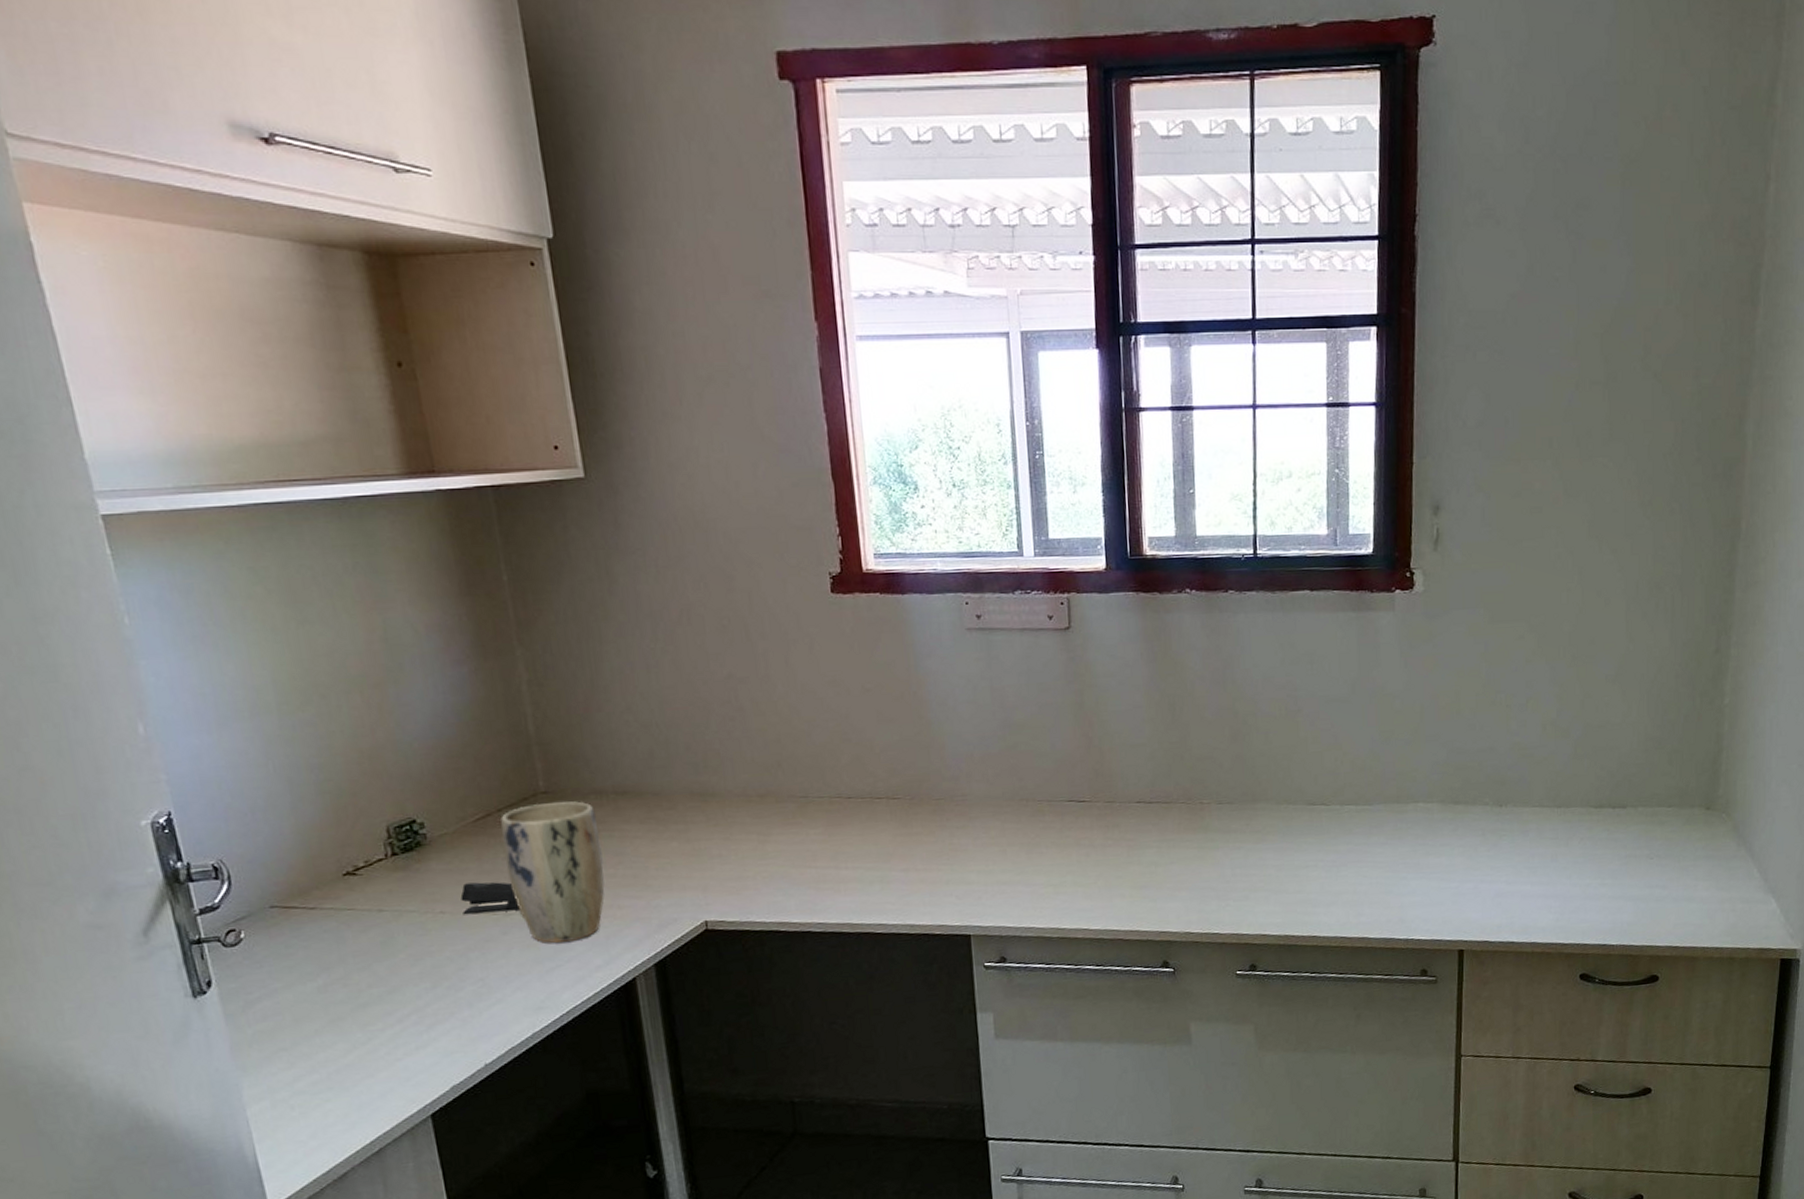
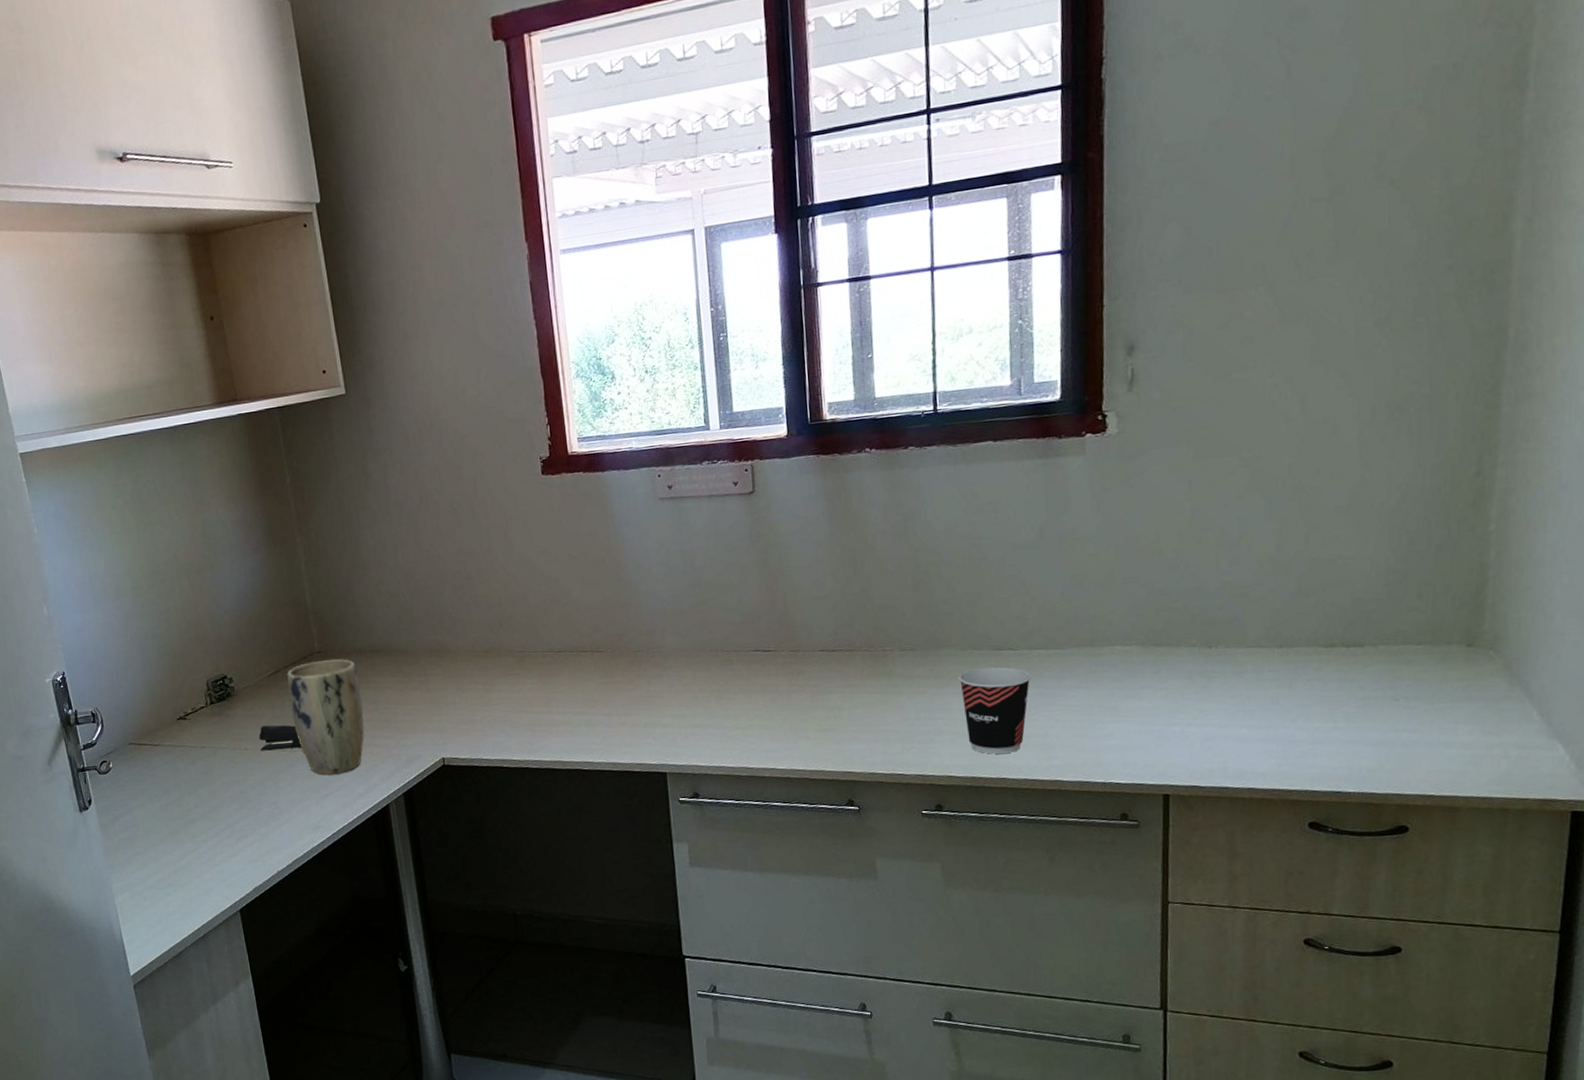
cup: none [1273,822,1342,912] -> present [958,667,1031,755]

